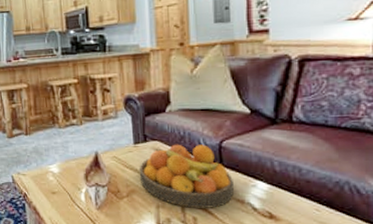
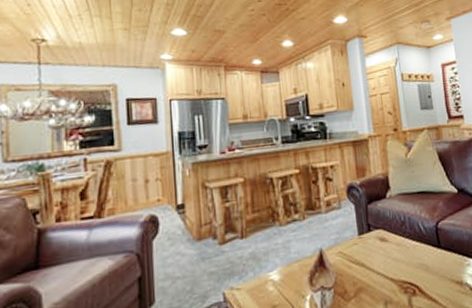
fruit bowl: present [139,144,234,209] -> none [365,228,453,299]

